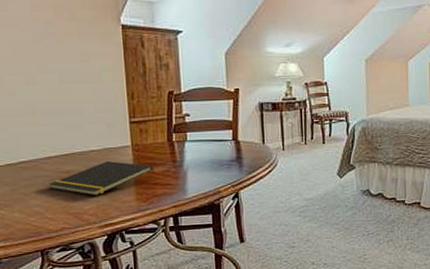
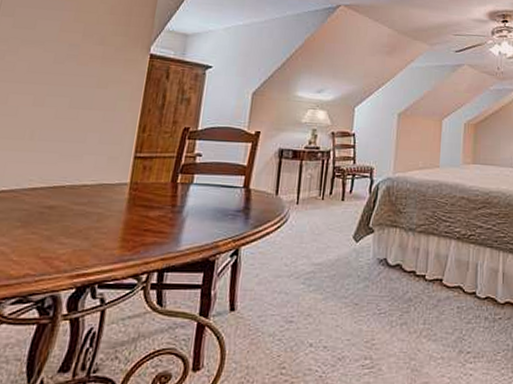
notepad: present [48,161,153,196] -> none [24,199,149,239]

